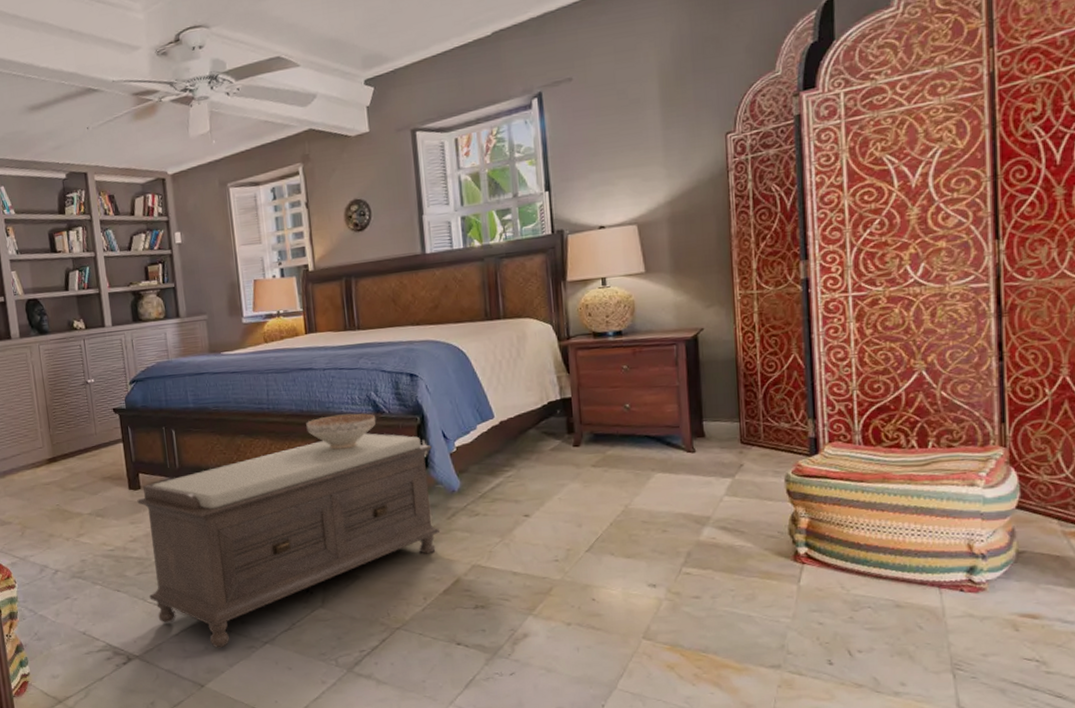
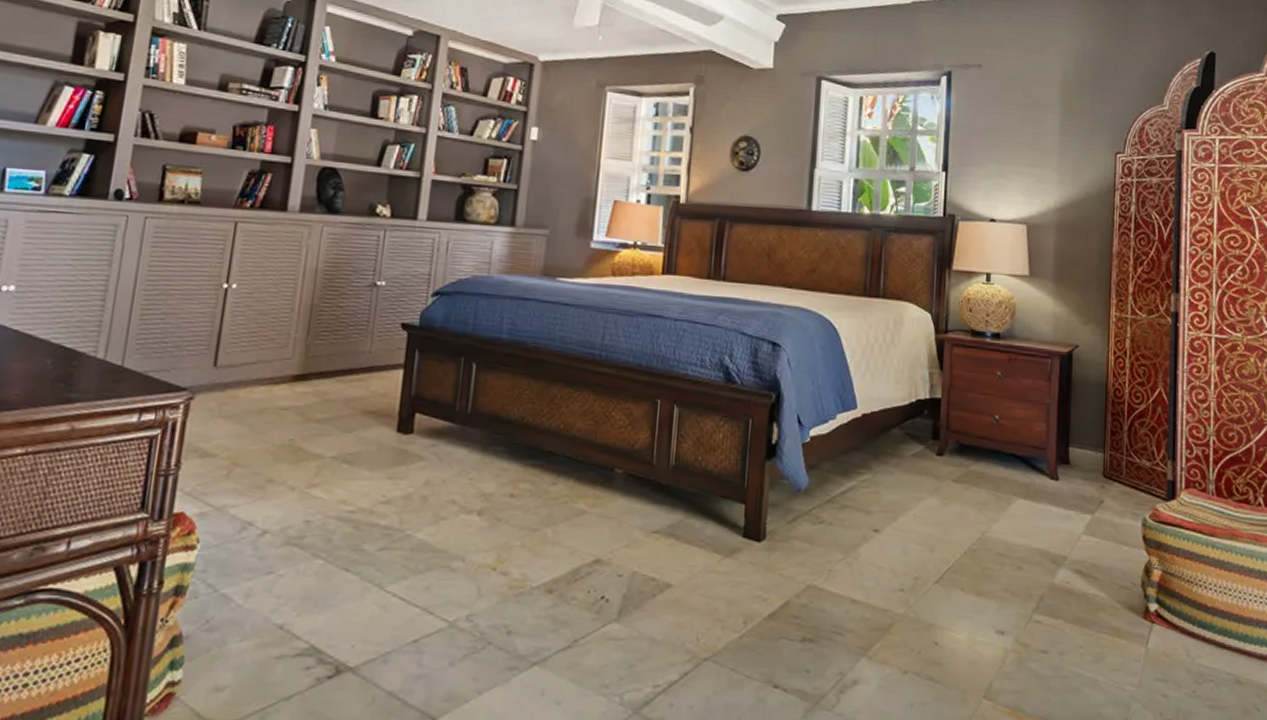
bench: present [137,433,441,648] -> none [388,404,783,666]
decorative bowl: present [306,412,376,450] -> none [641,376,726,420]

